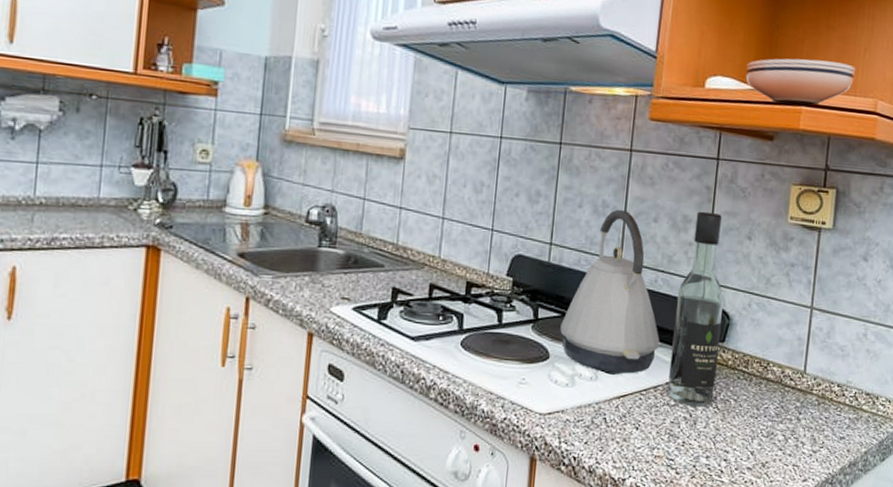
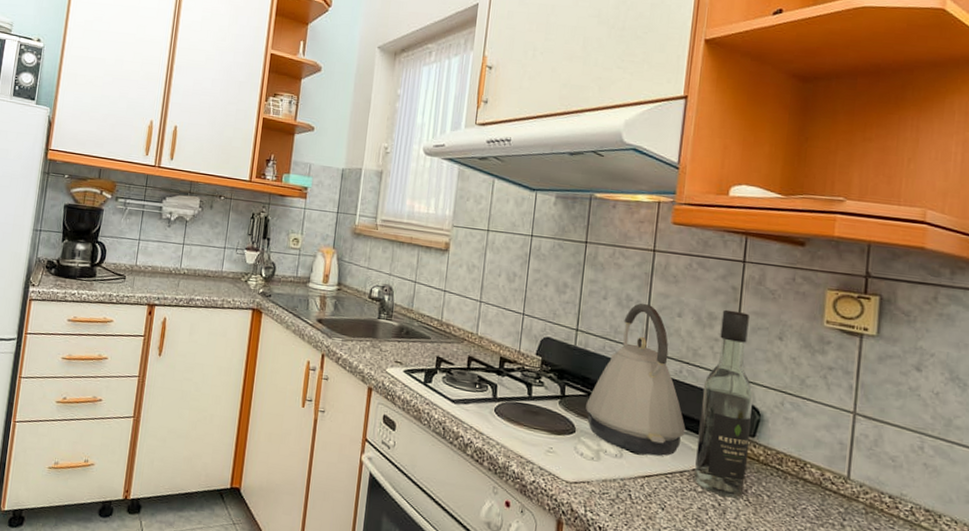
bowl: present [745,58,856,106] -> none [772,168,899,214]

